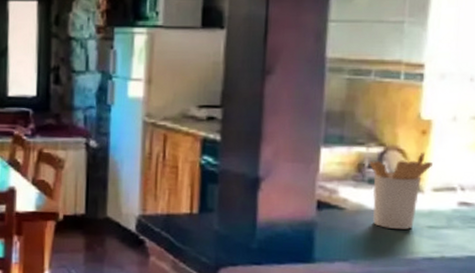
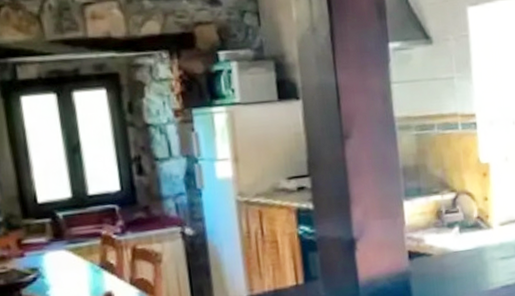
utensil holder: present [369,152,433,229] -> none [445,192,496,266]

